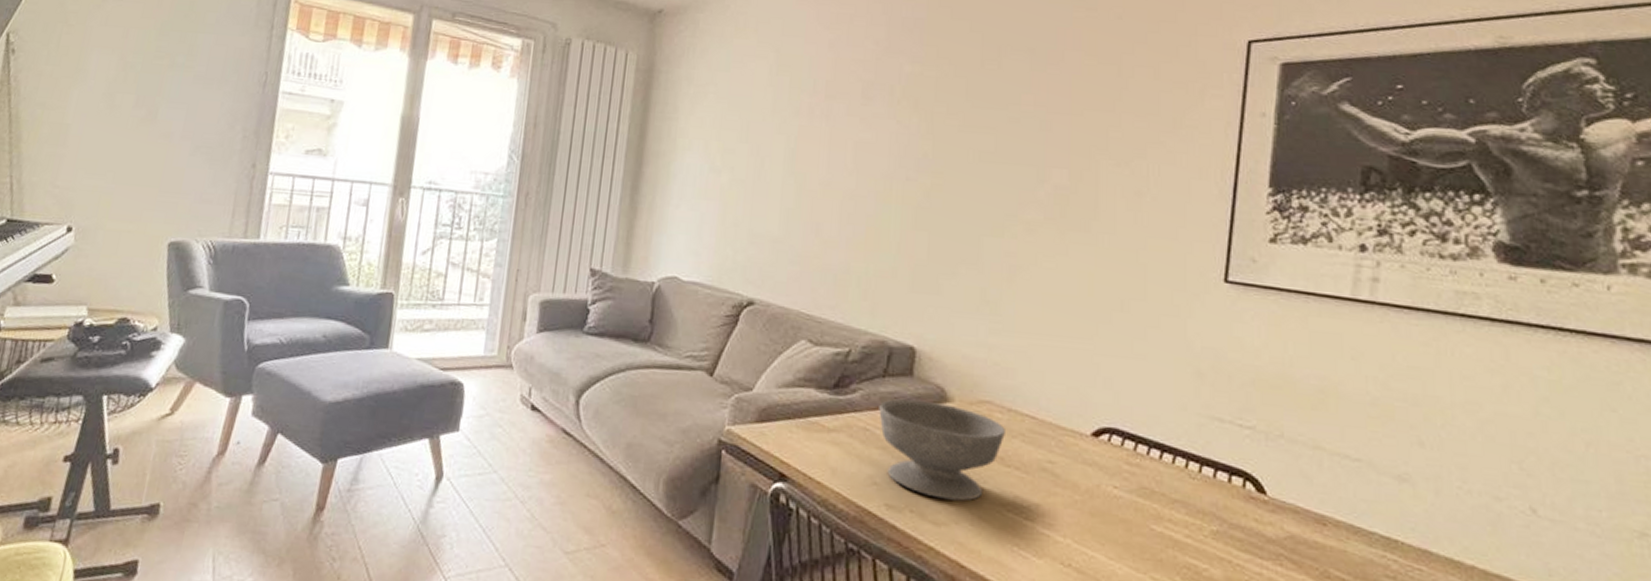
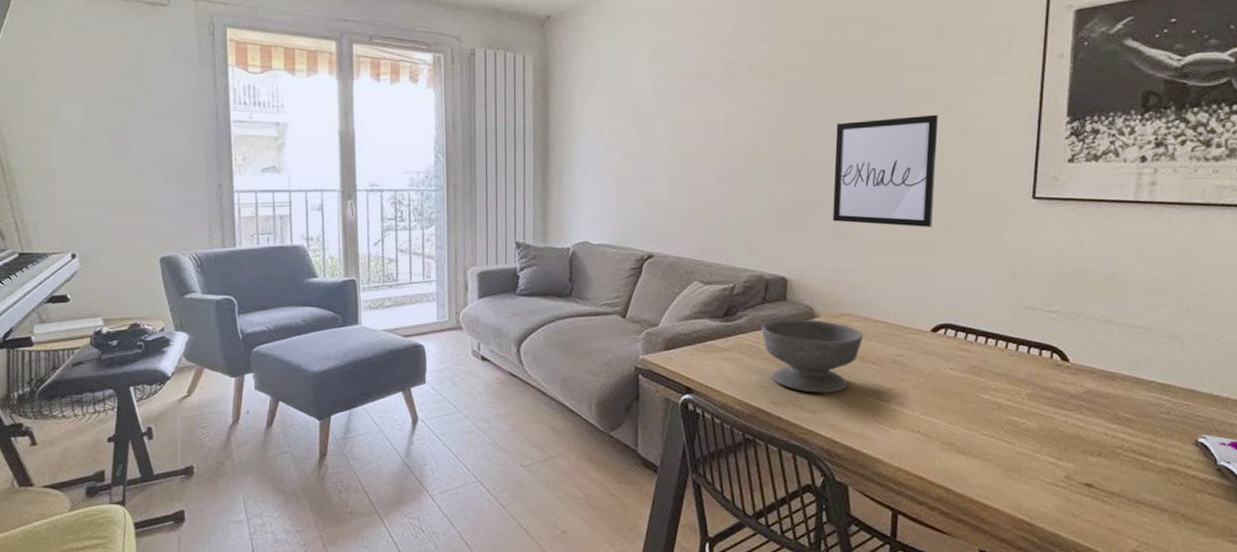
wall art: none [976,166,1112,304] -> present [832,114,938,227]

